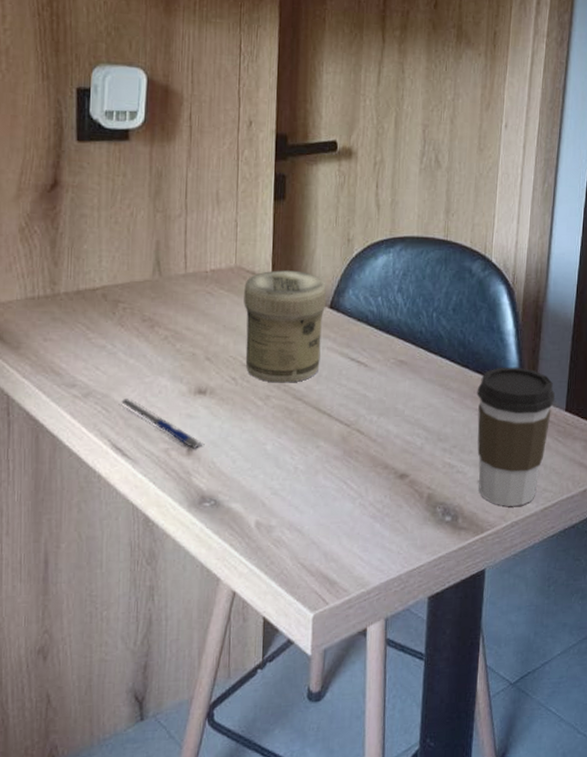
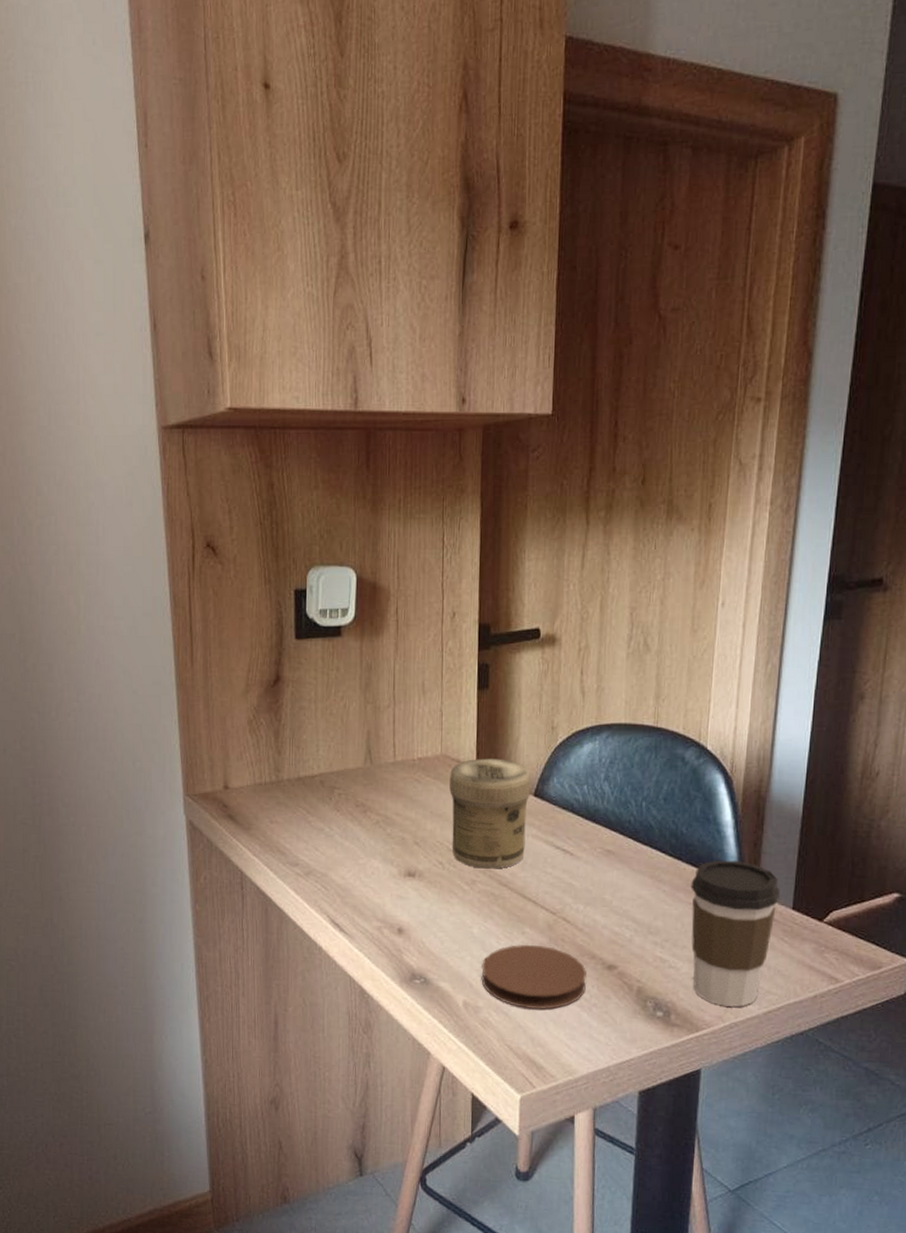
pen: present [118,399,205,450] -> none [336,878,414,929]
coaster: none [274,458,379,525] -> present [480,944,586,1010]

